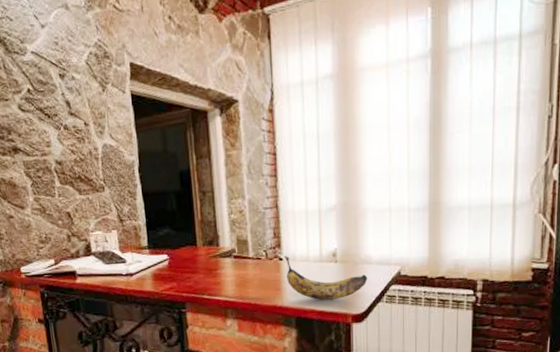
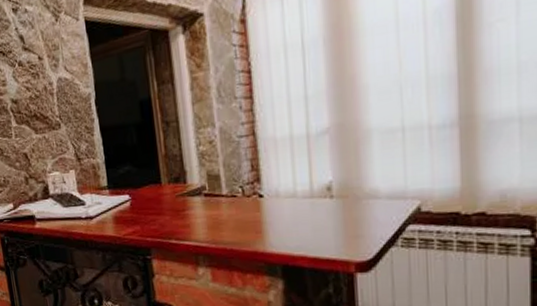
banana: present [284,255,368,301] -> none [264,191,375,245]

